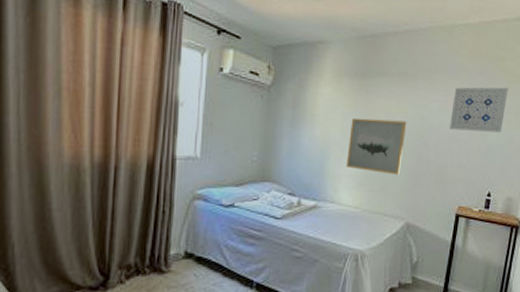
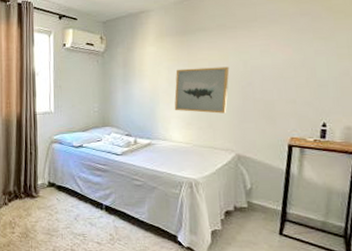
wall art: present [449,87,508,133] -> none [273,24,337,69]

